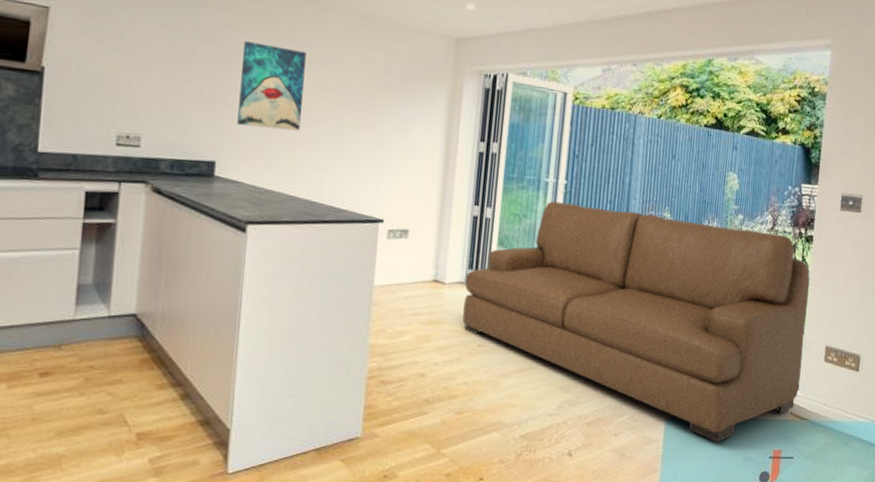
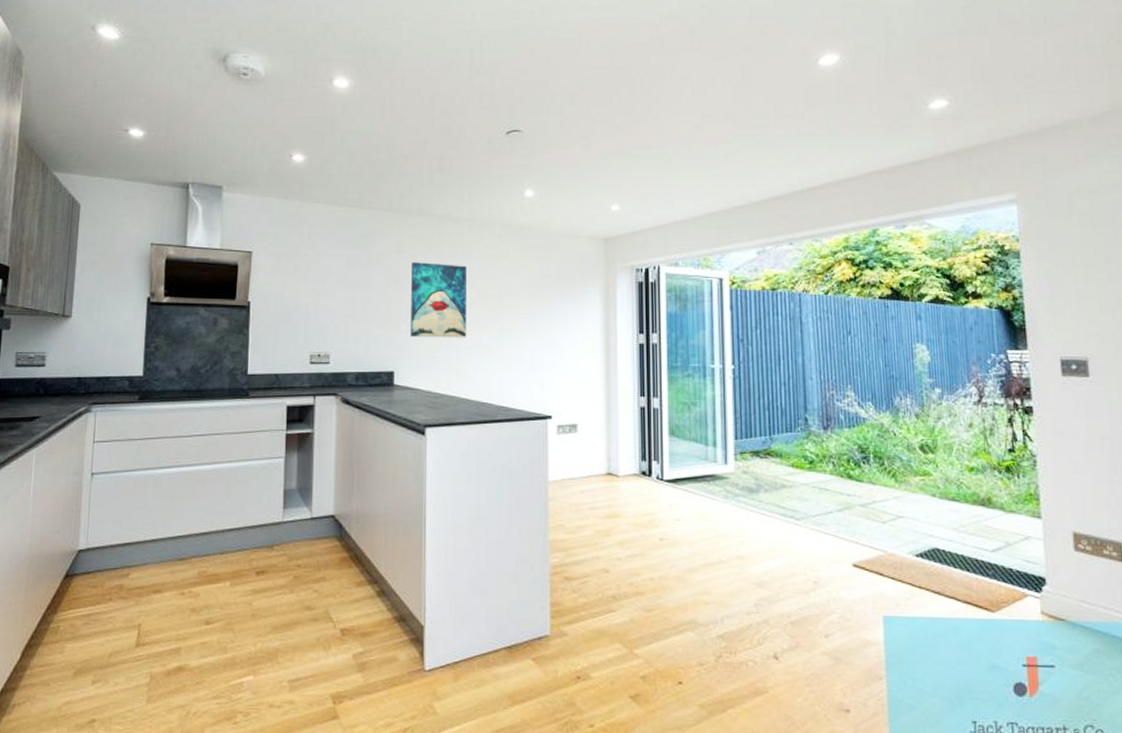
sofa: present [462,201,810,443] -> none [639,387,1047,647]

